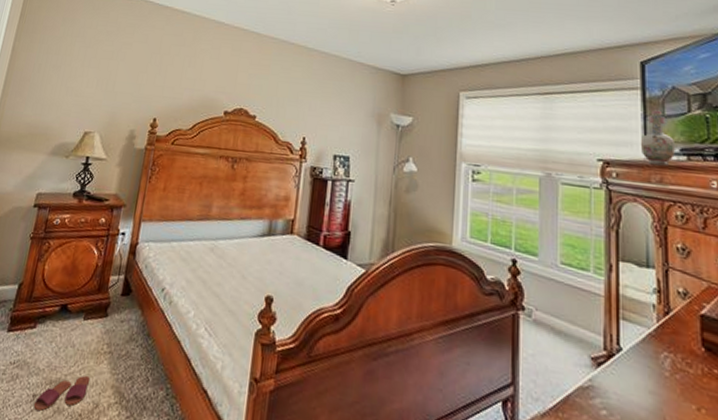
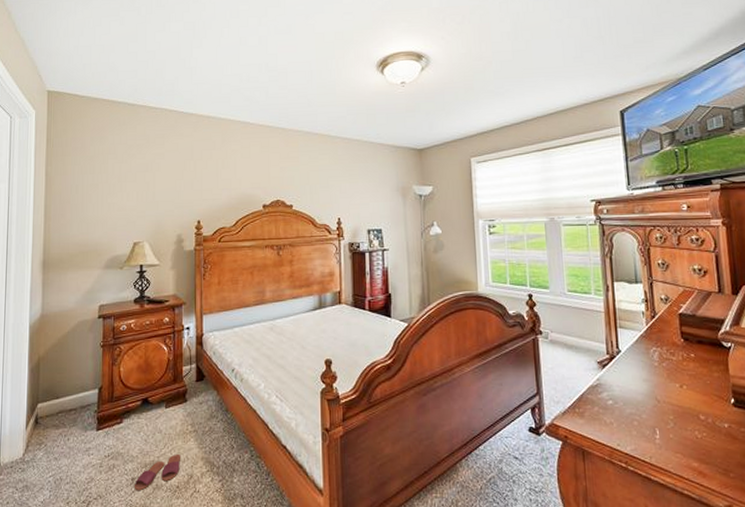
vase: present [640,110,676,166] -> none [624,151,653,198]

